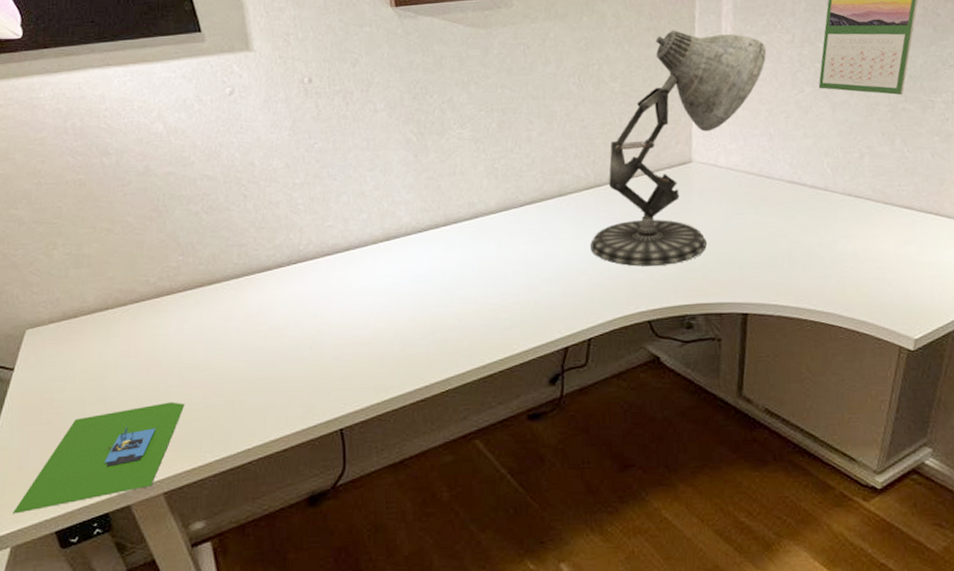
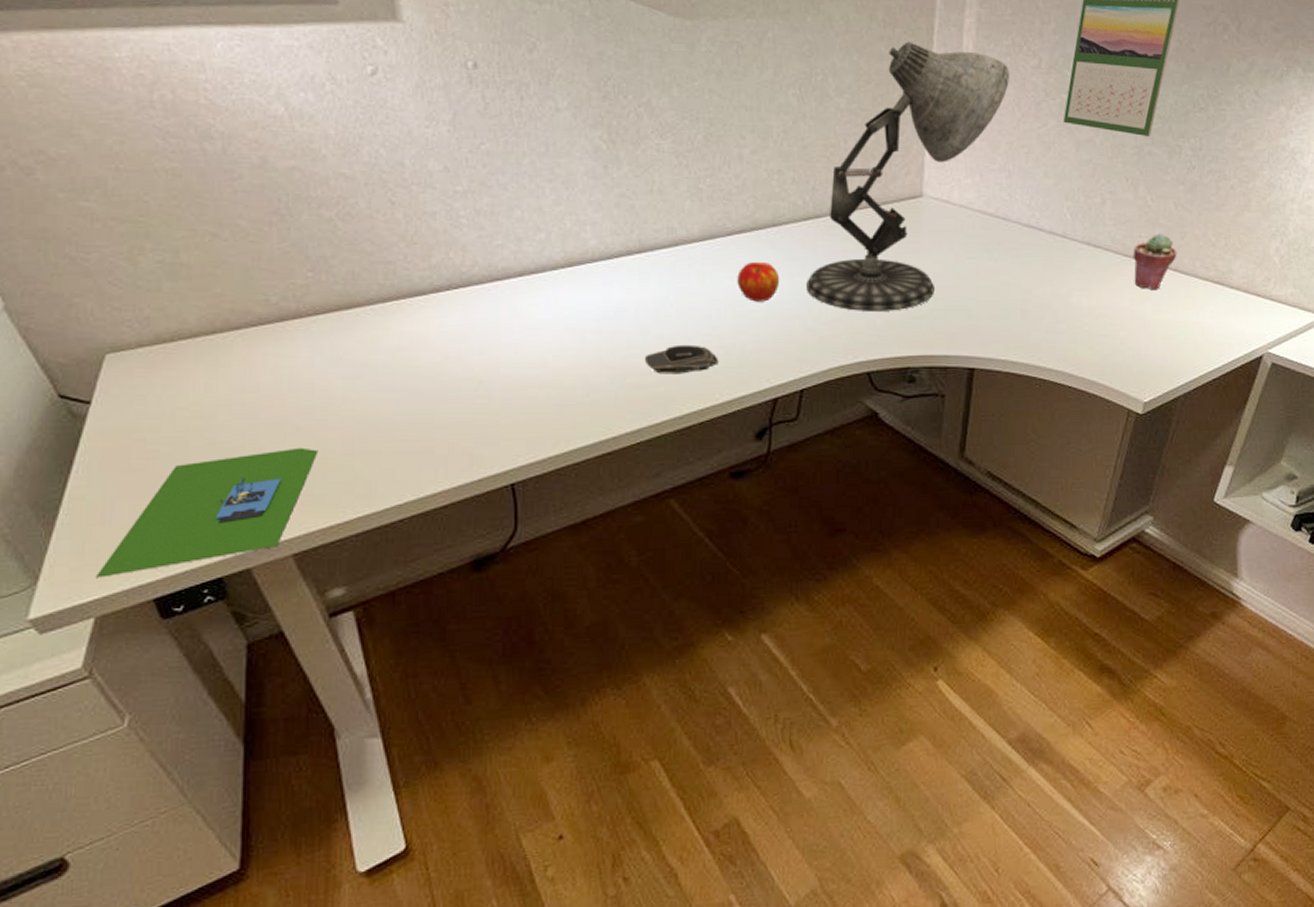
computer mouse: none [451,302,515,330] -> present [644,344,719,374]
apple: none [529,227,567,263] -> present [737,261,780,302]
potted succulent: none [893,181,938,233] -> present [1133,233,1177,289]

